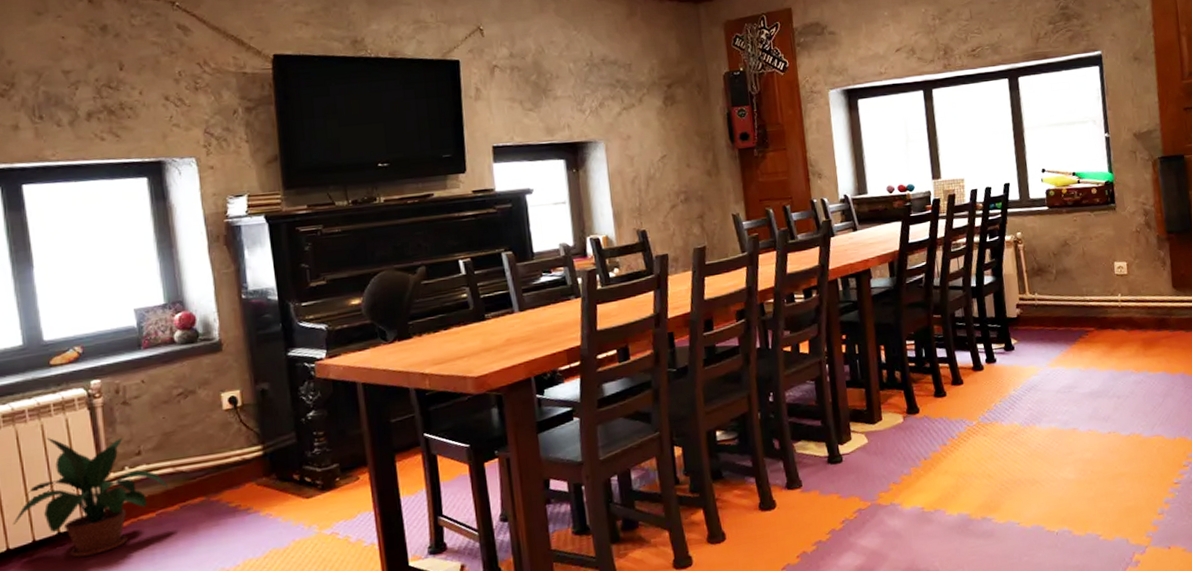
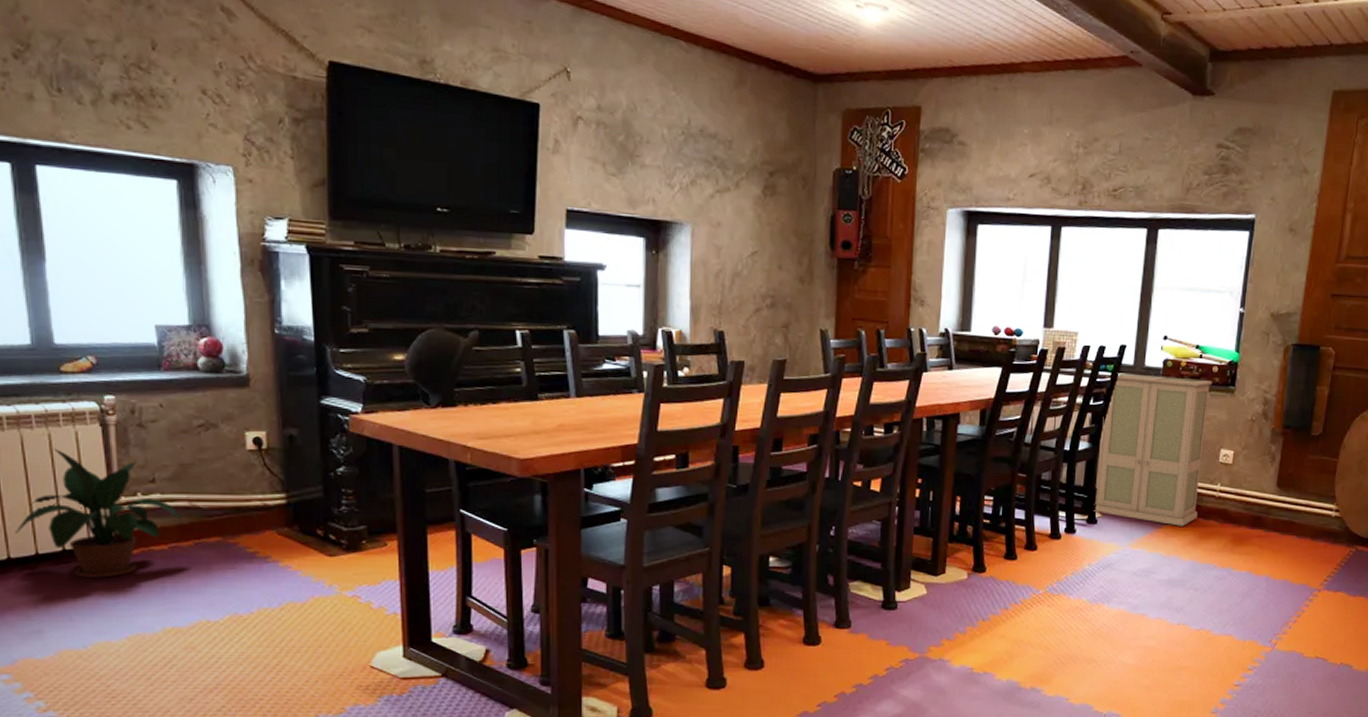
cabinet: none [995,202,1106,340] -> present [1093,372,1213,526]

